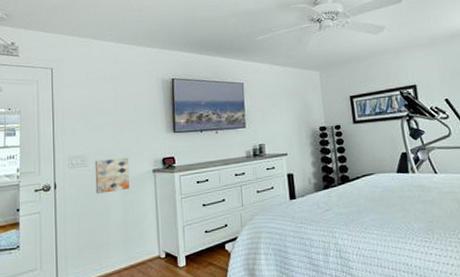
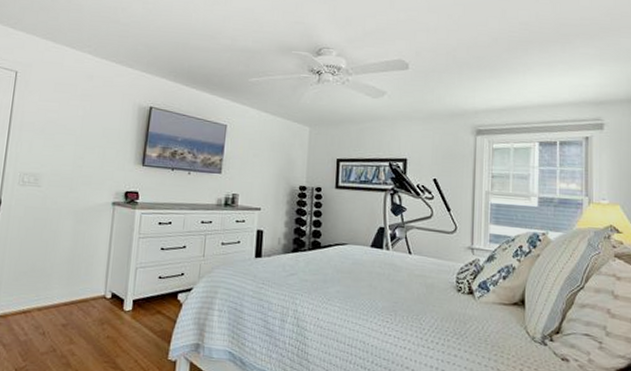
wall art: present [95,157,130,194] -> none [45,181,87,219]

